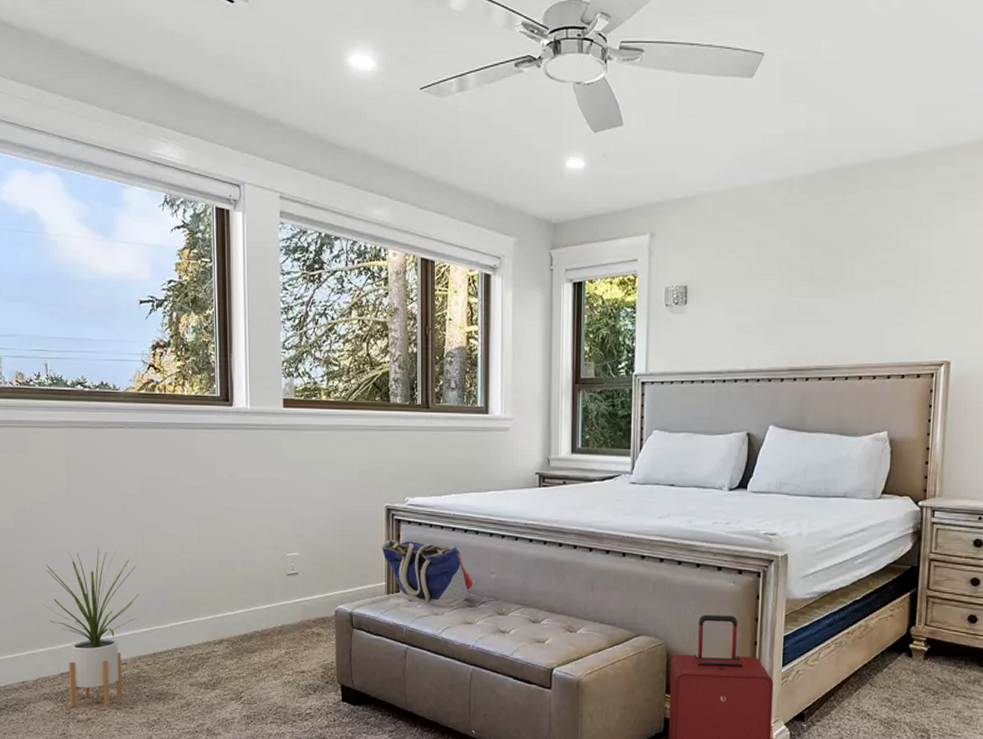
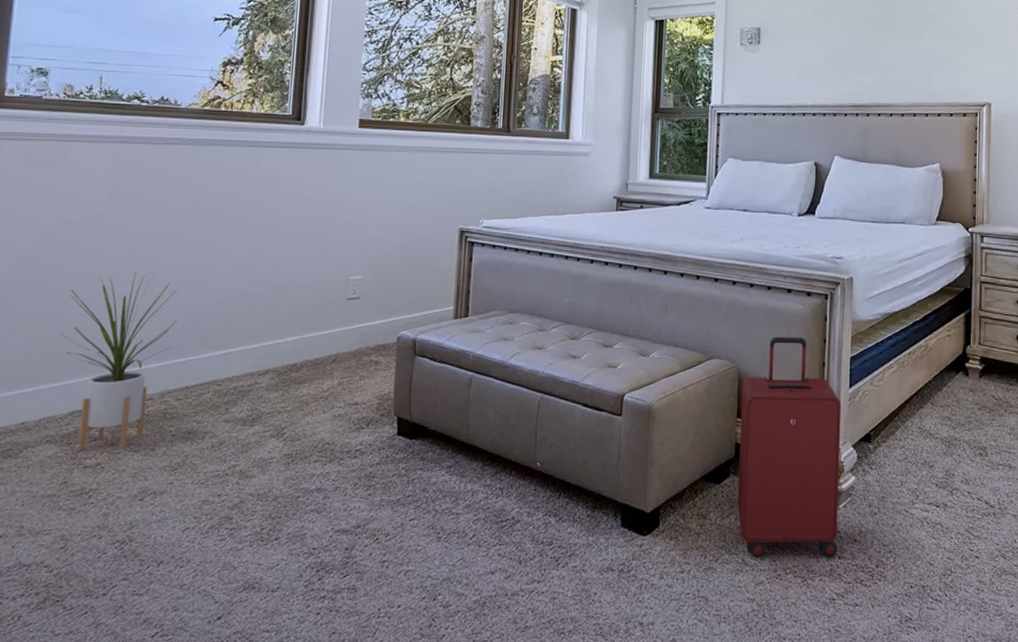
tote bag: present [381,539,477,608] -> none [451,262,550,333]

